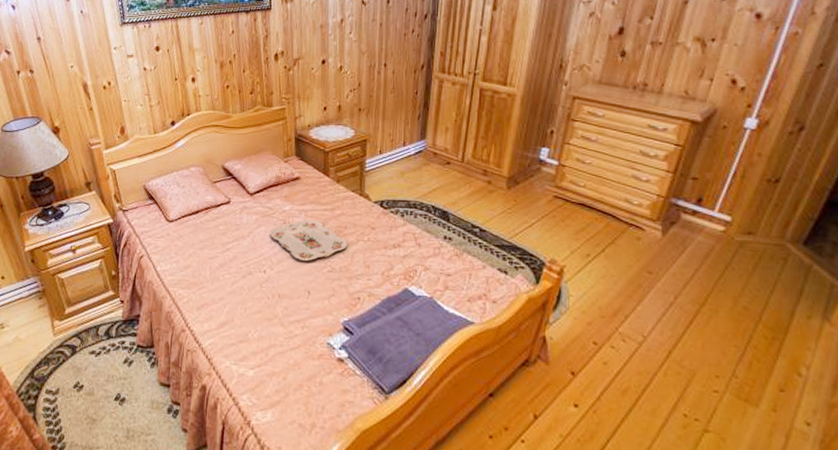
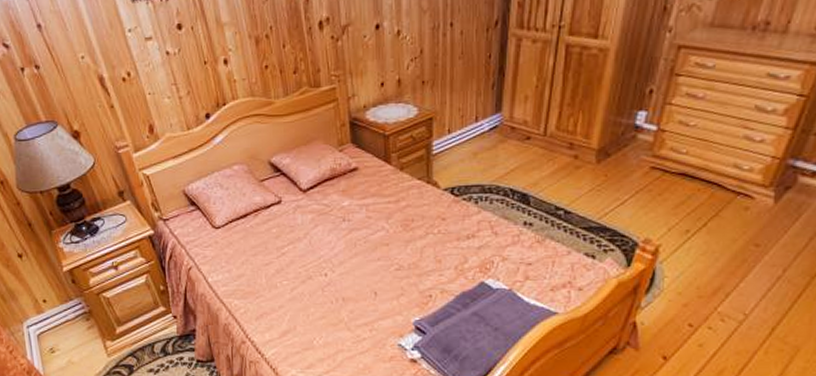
serving tray: present [270,219,347,262] -> none [329,214,415,261]

